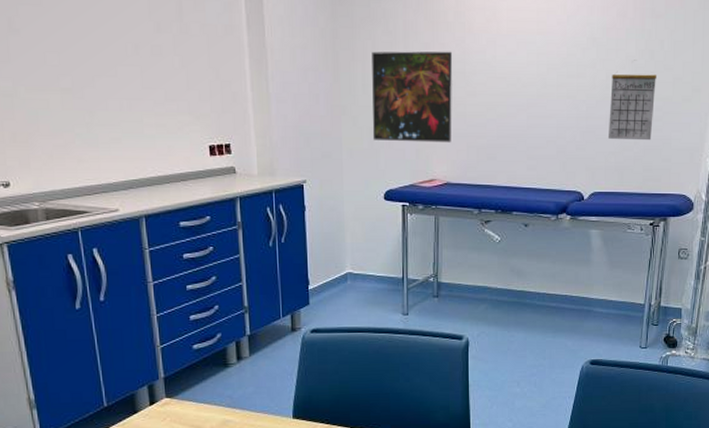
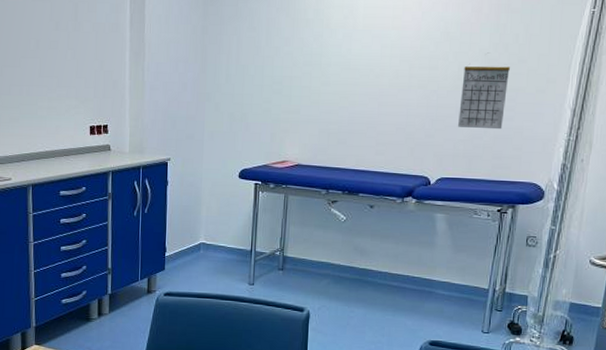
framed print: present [372,51,453,143] -> none [232,45,310,128]

